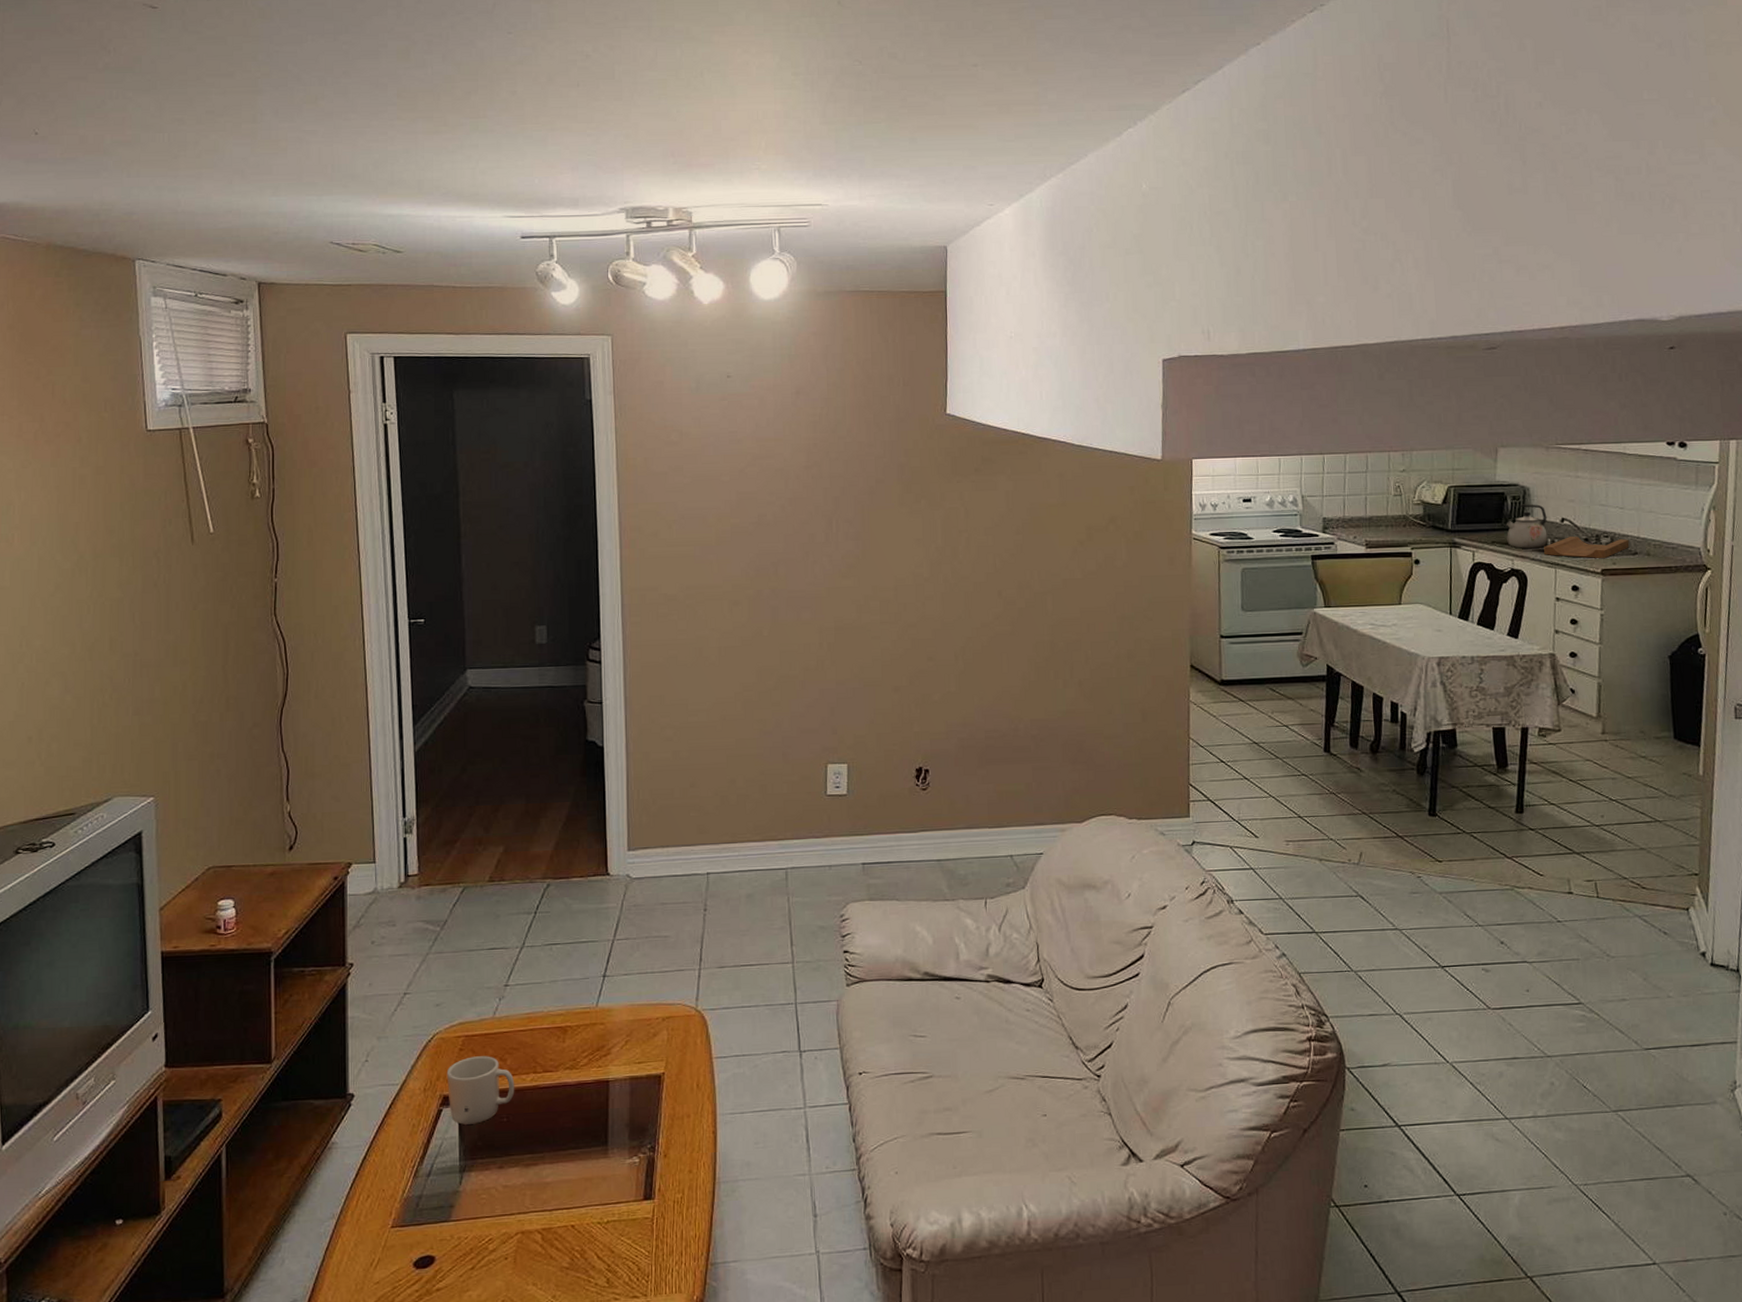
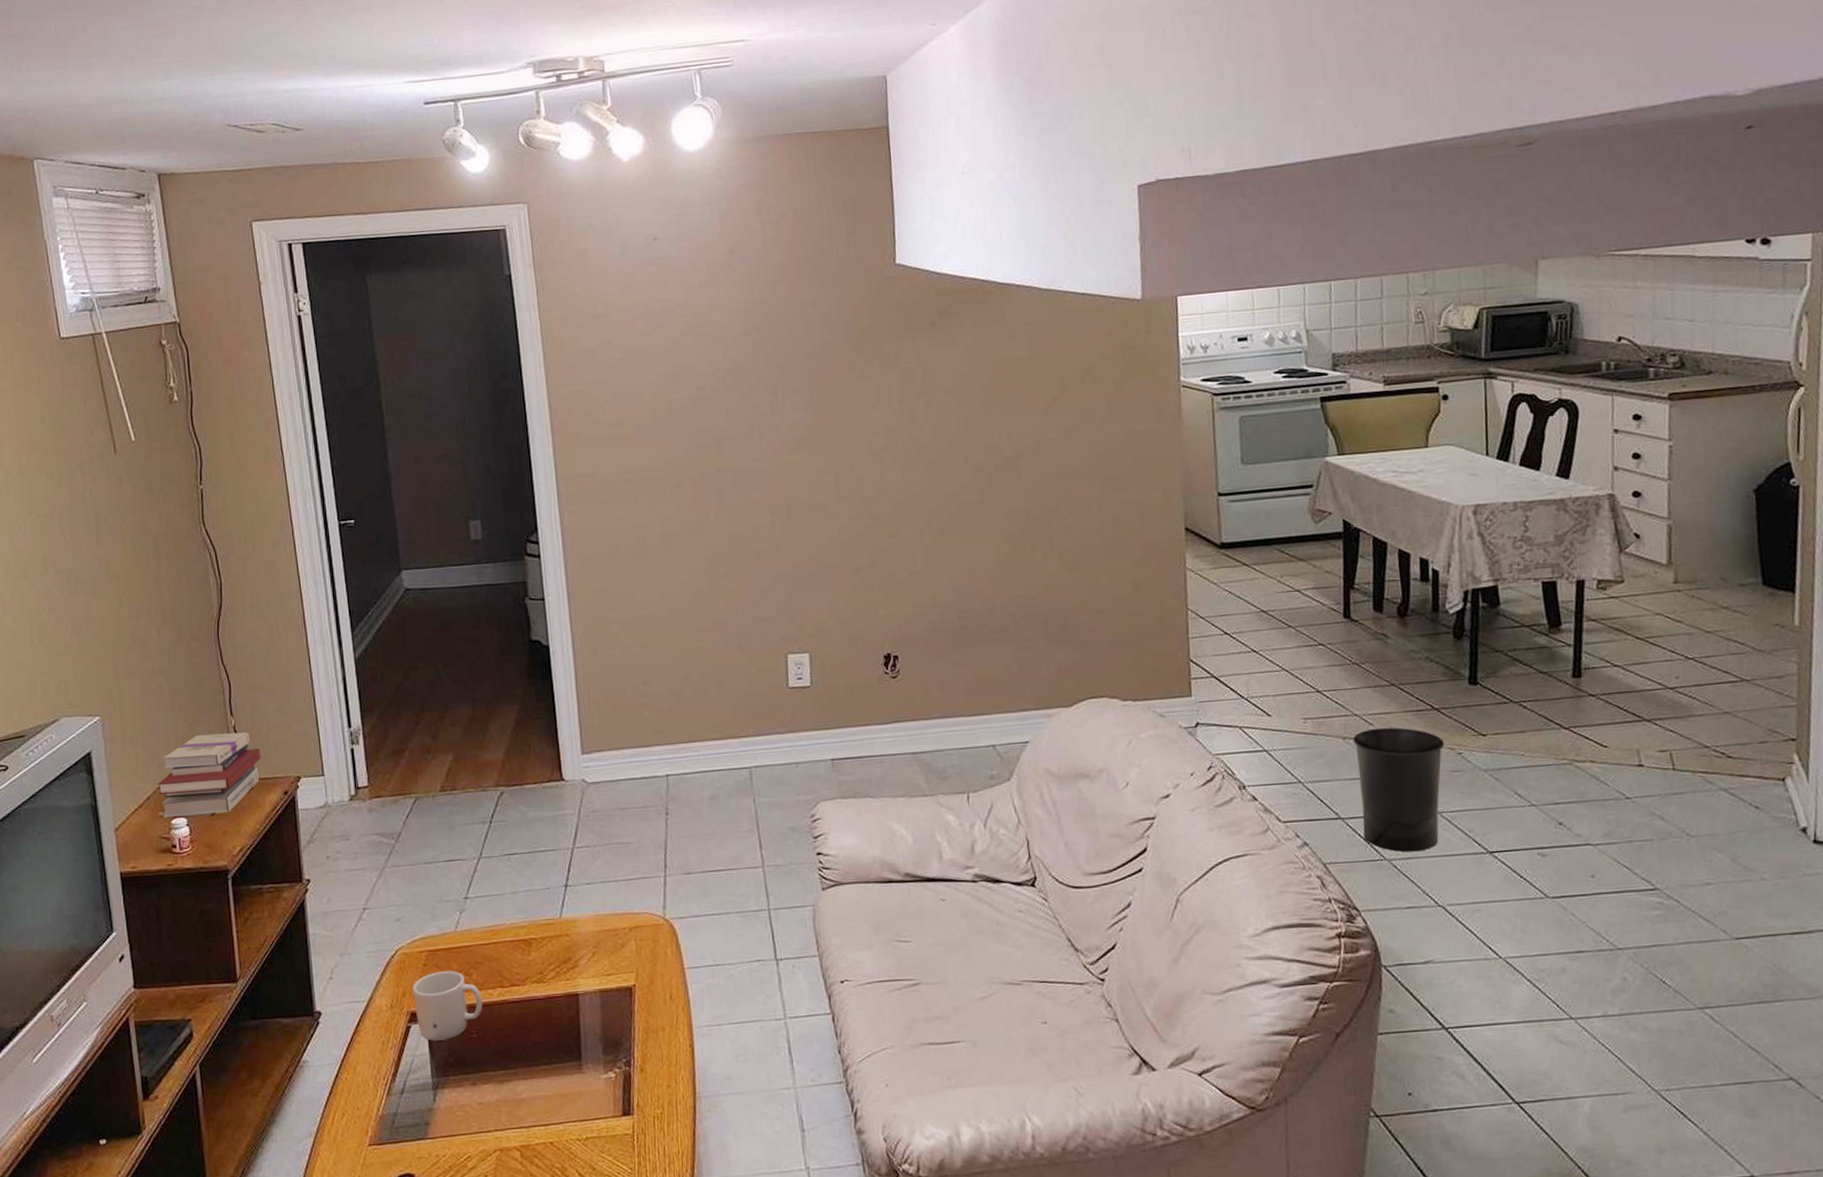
books: none [206,818,313,900] -> present [158,732,260,818]
waste bin: none [1328,851,1407,965] -> present [1353,727,1445,853]
kettle: present [1506,504,1548,549] -> none [1551,322,1602,375]
cutting board: present [1543,536,1630,559] -> none [1597,356,1702,382]

